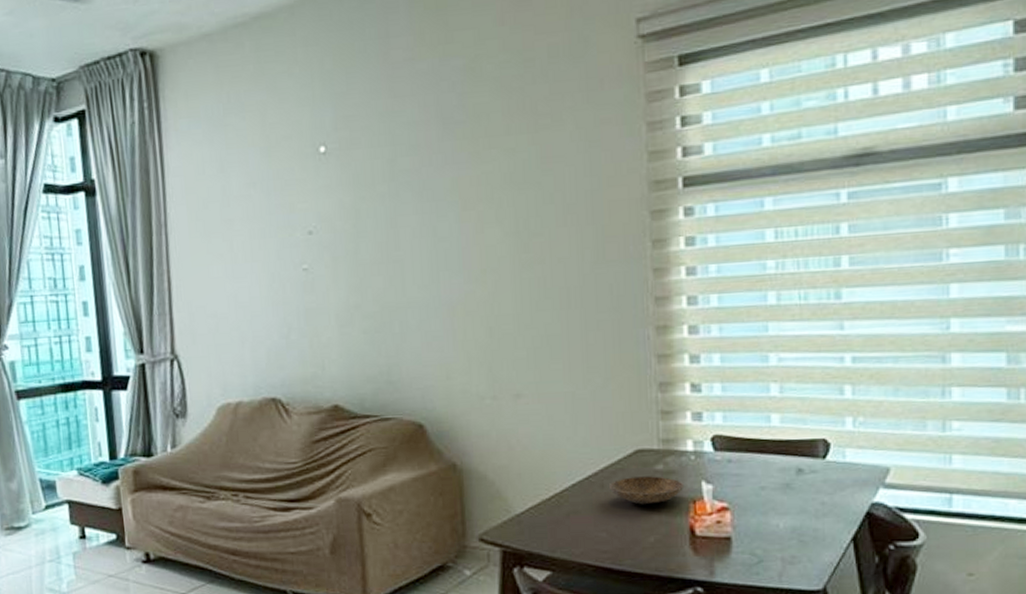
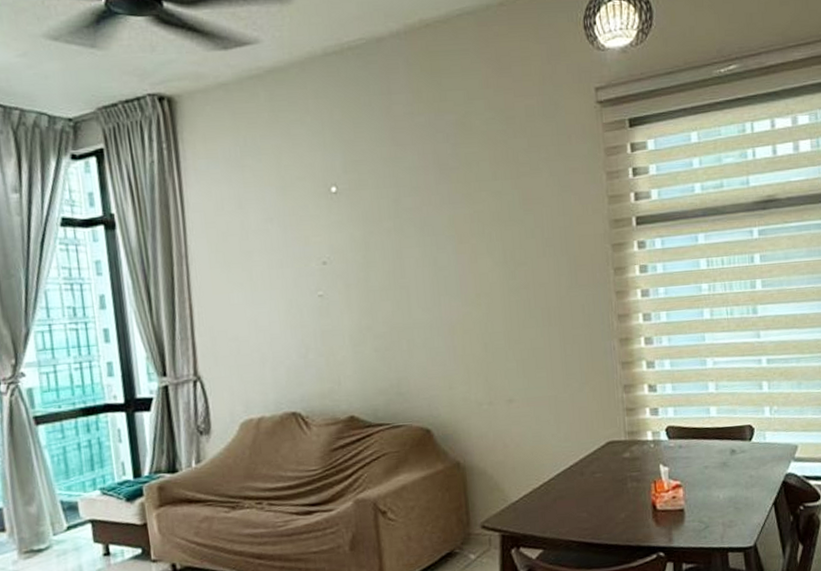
bowl: present [610,476,685,505] -> none [588,462,647,488]

